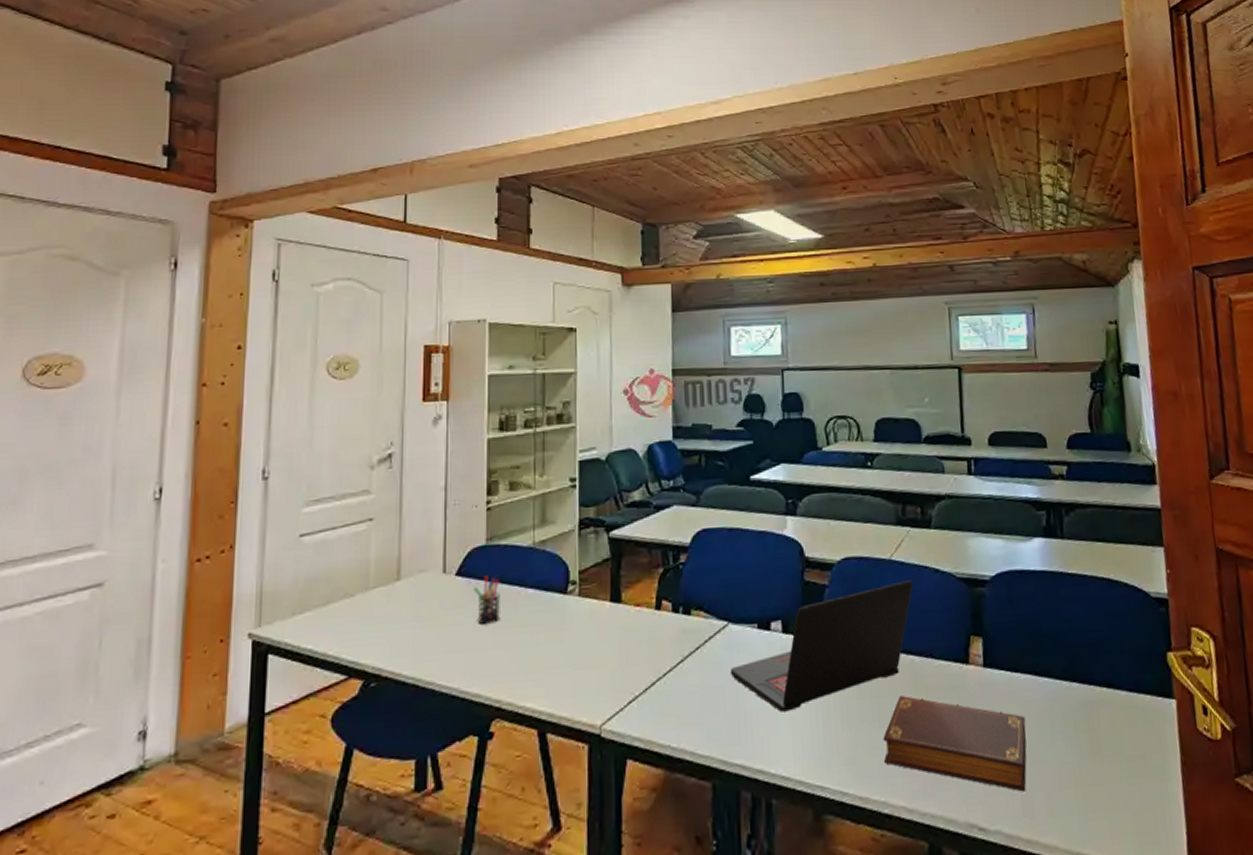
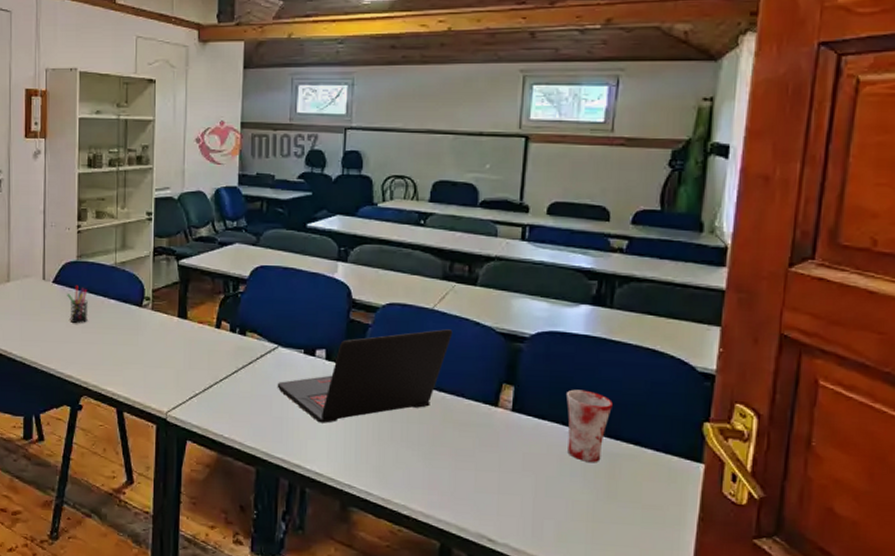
book: present [883,696,1027,792] -> none [408,425,546,518]
mug: none [1034,632,1080,716] -> present [567,389,613,463]

